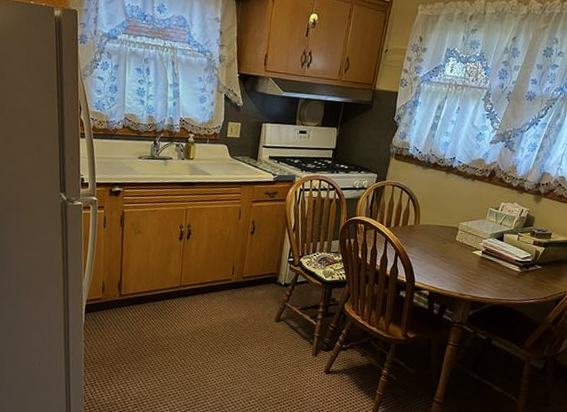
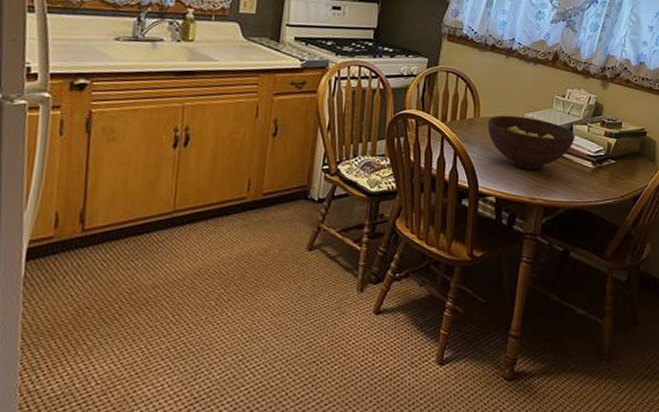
fruit bowl: none [425,223,505,271] -> present [487,115,575,170]

